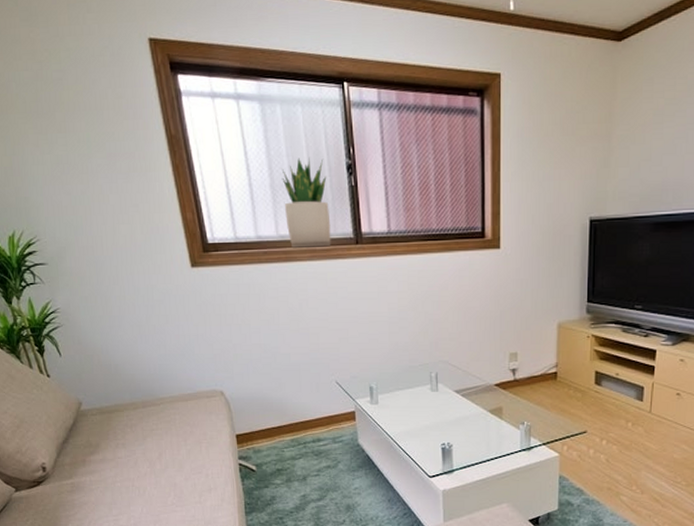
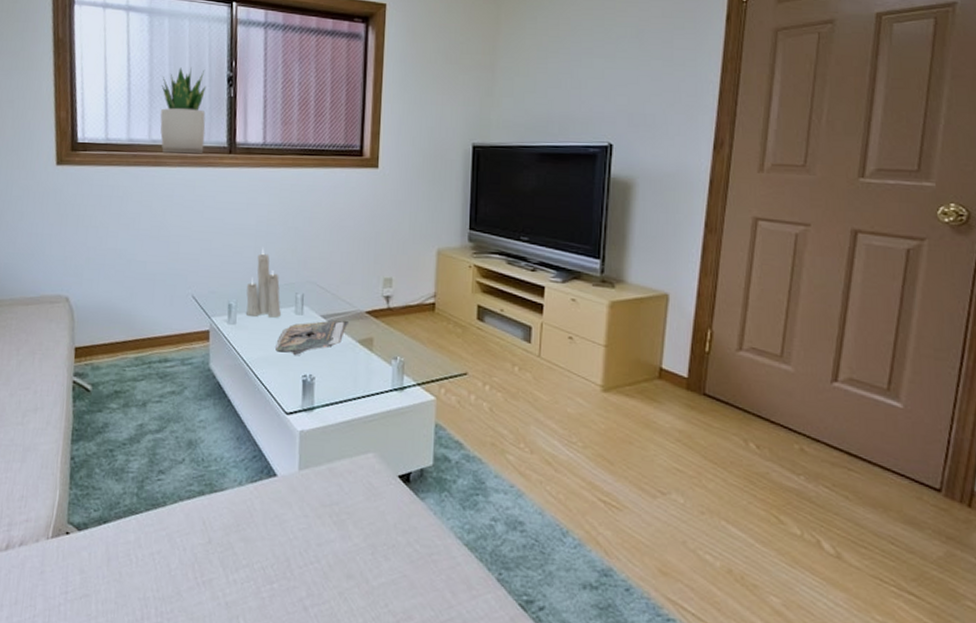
candle: none [385,332,419,397] -> present [246,246,282,319]
magazine: none [416,394,479,427] -> present [275,320,348,355]

